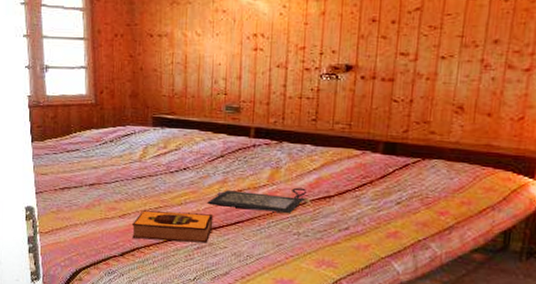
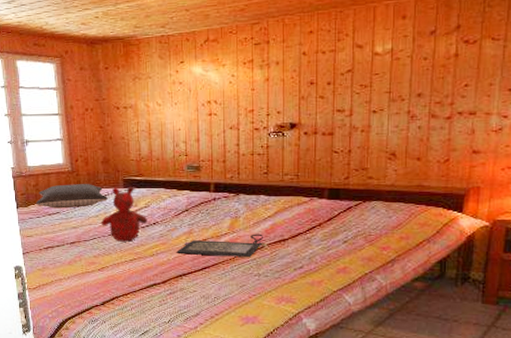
pillow: none [53,118,135,146] -> present [36,184,109,209]
teddy bear: none [124,125,177,188] -> present [100,186,148,242]
hardback book: present [132,209,214,244] -> none [111,262,183,289]

